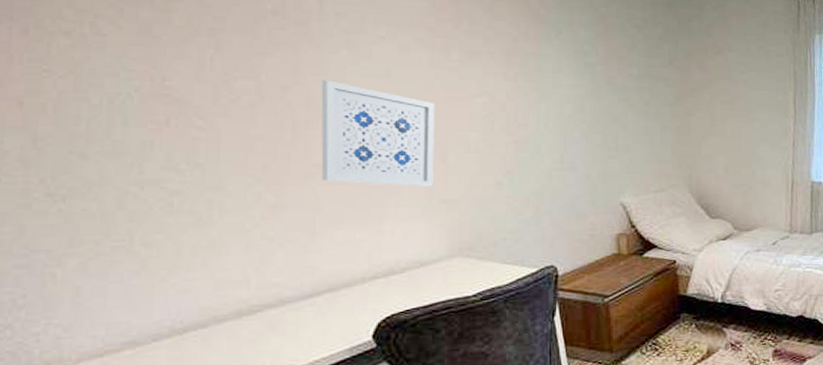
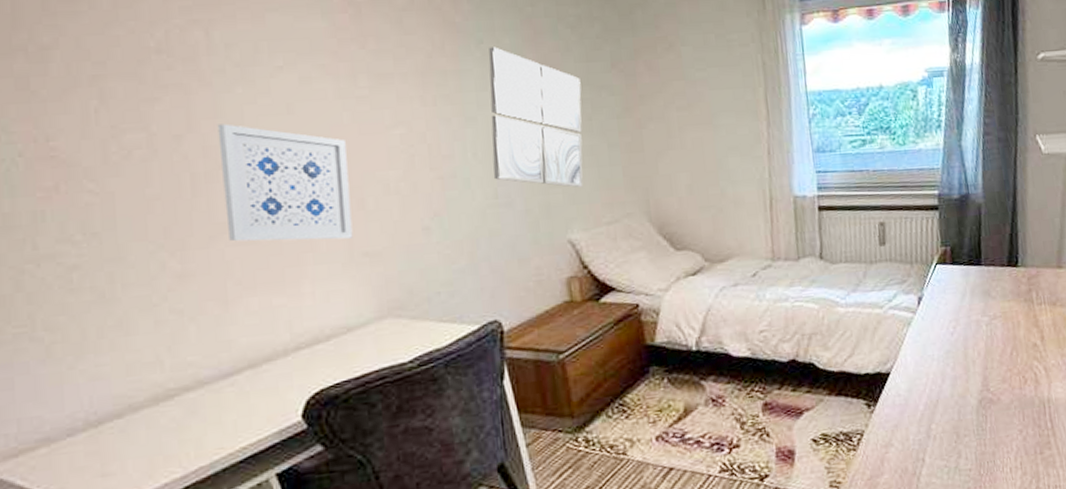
wall art: none [561,37,642,159] -> present [488,47,583,187]

